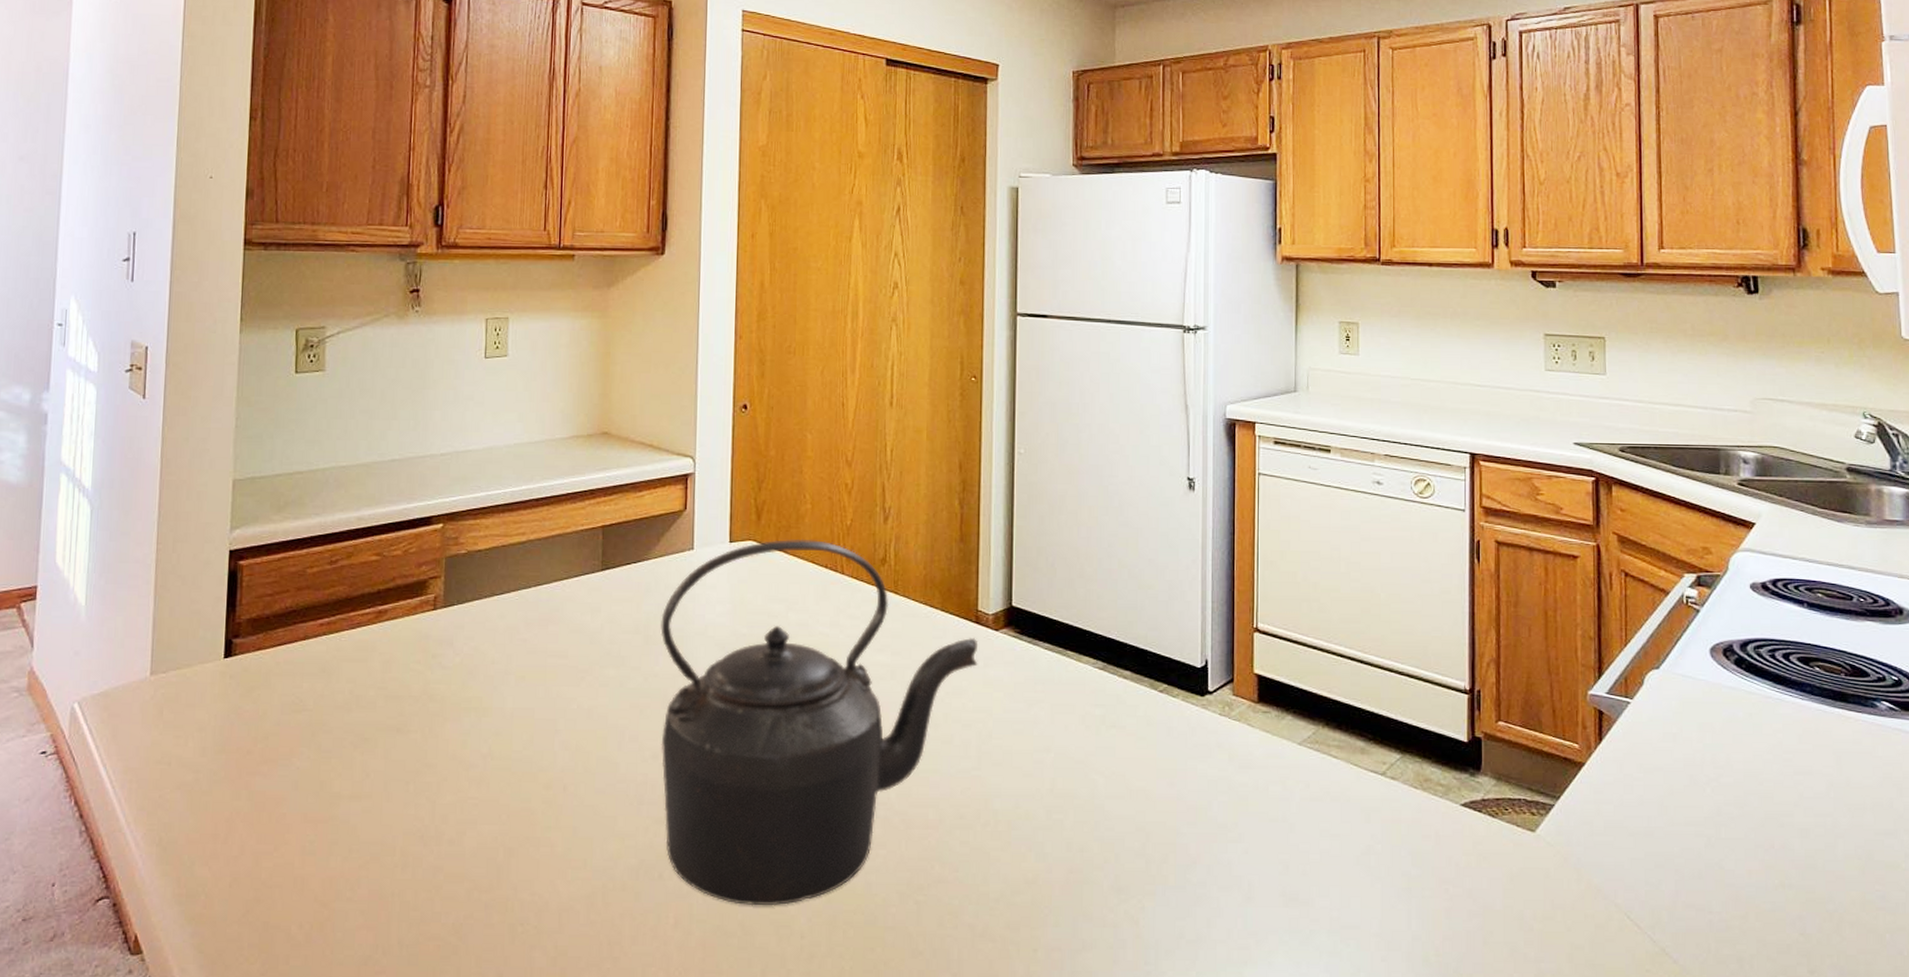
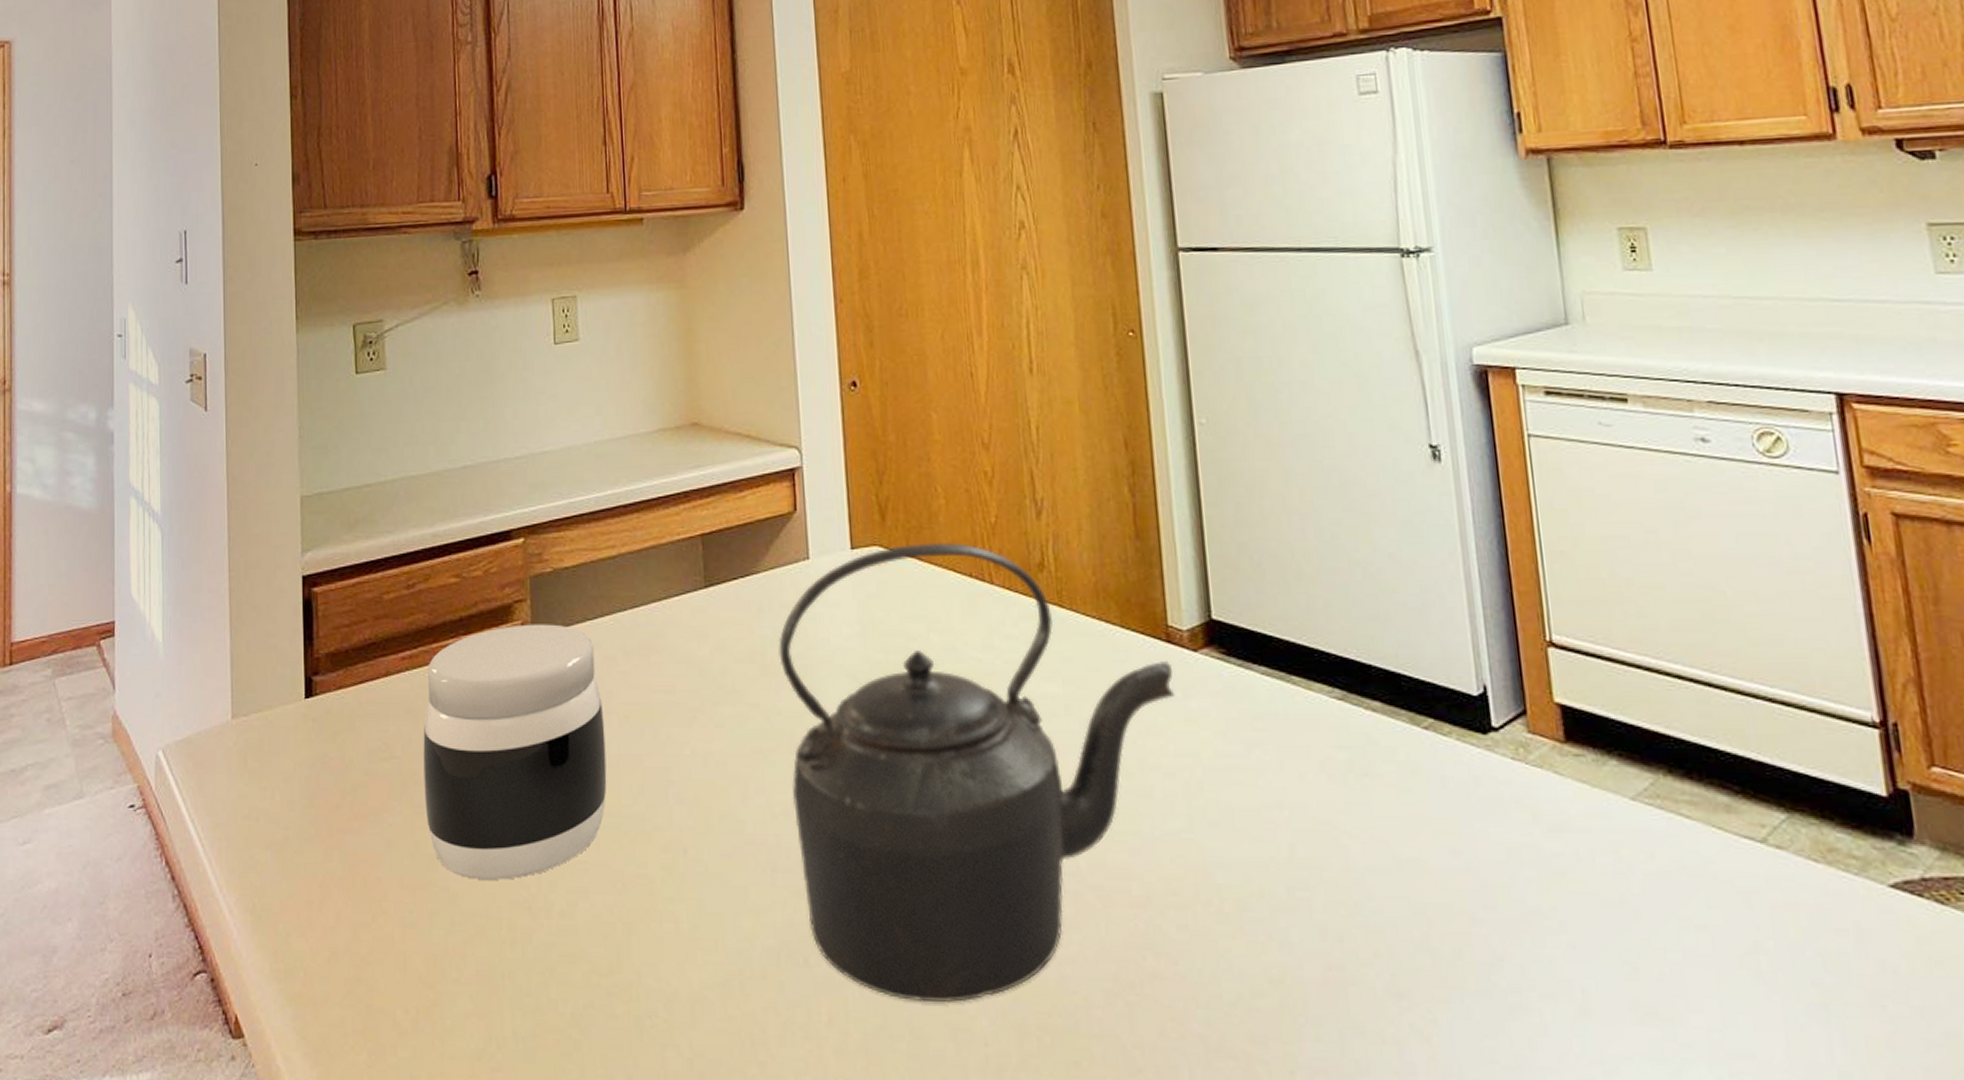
jar: none [332,597,503,814] -> present [423,624,607,880]

